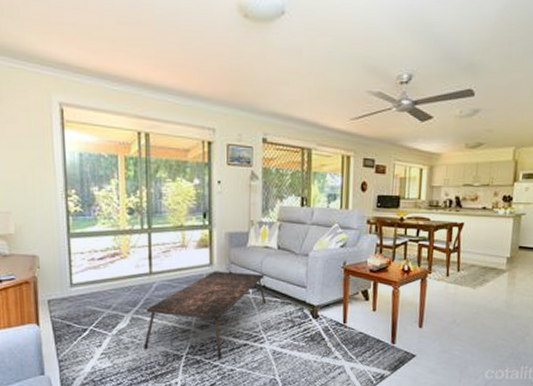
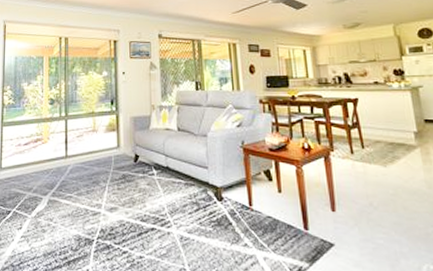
coffee table: present [144,271,267,360] -> none [58,153,171,245]

